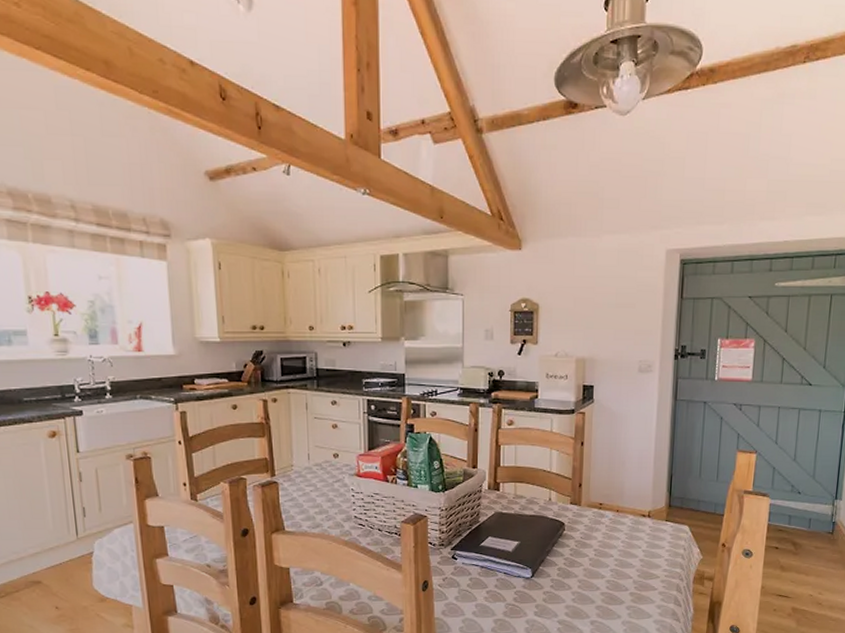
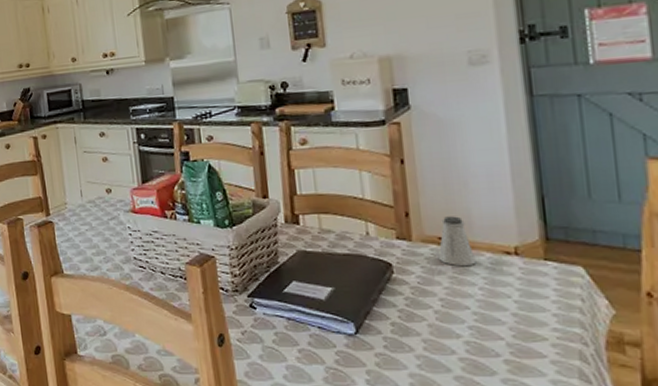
saltshaker: none [597,488,623,526] -> present [438,216,477,267]

